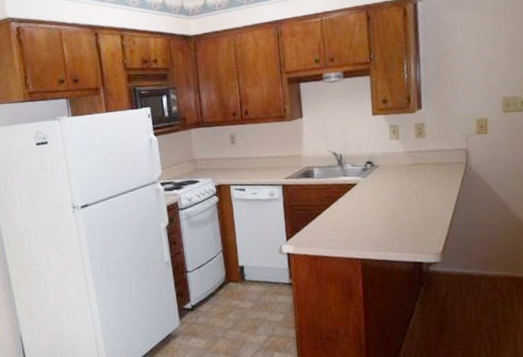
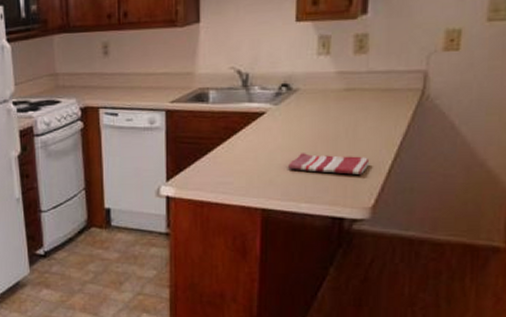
dish towel: none [377,213,436,228] -> present [288,153,370,175]

